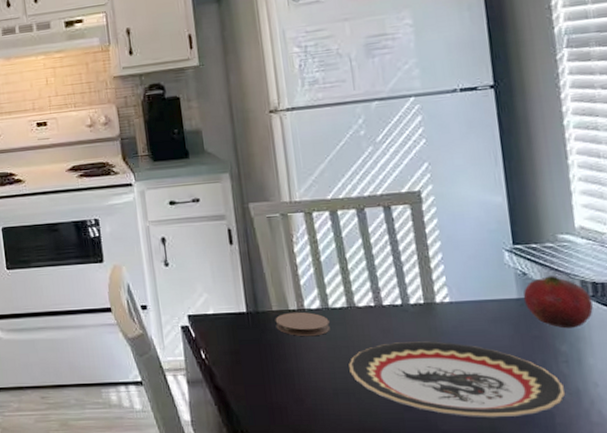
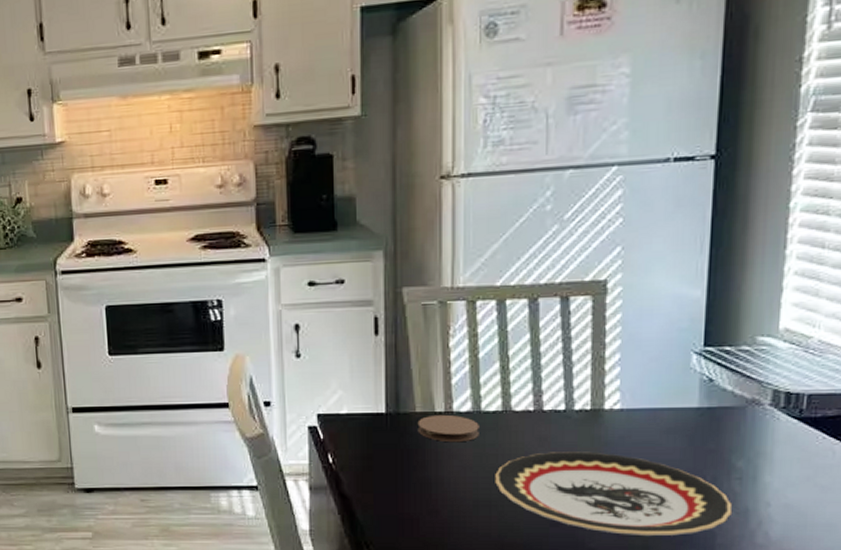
fruit: present [523,276,593,329] -> none [704,383,782,443]

